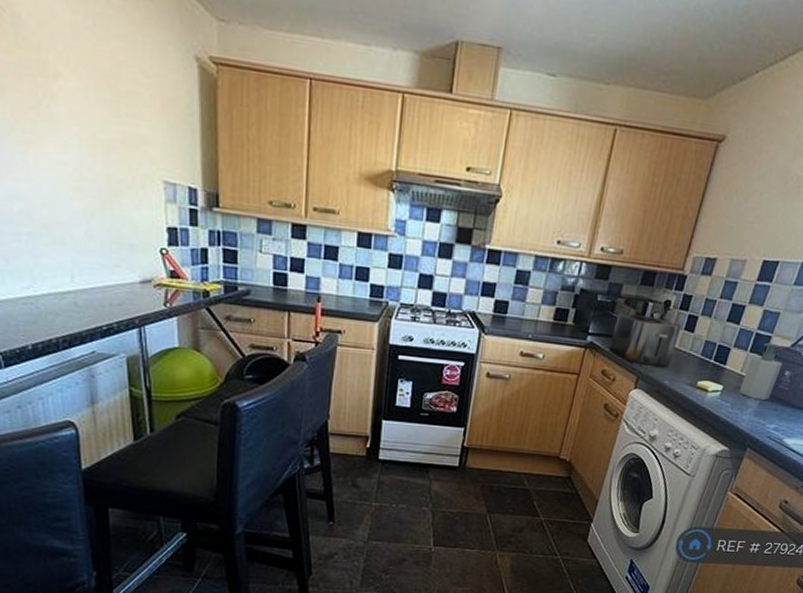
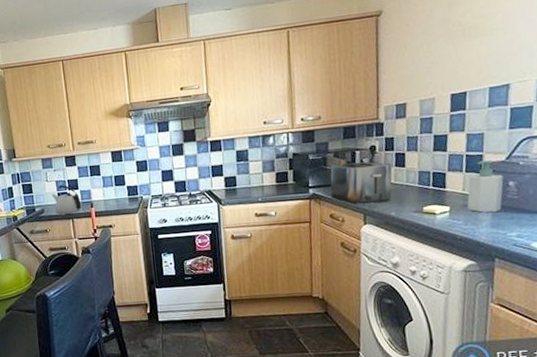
kettle: none [264,261,305,305] -> present [52,184,82,216]

